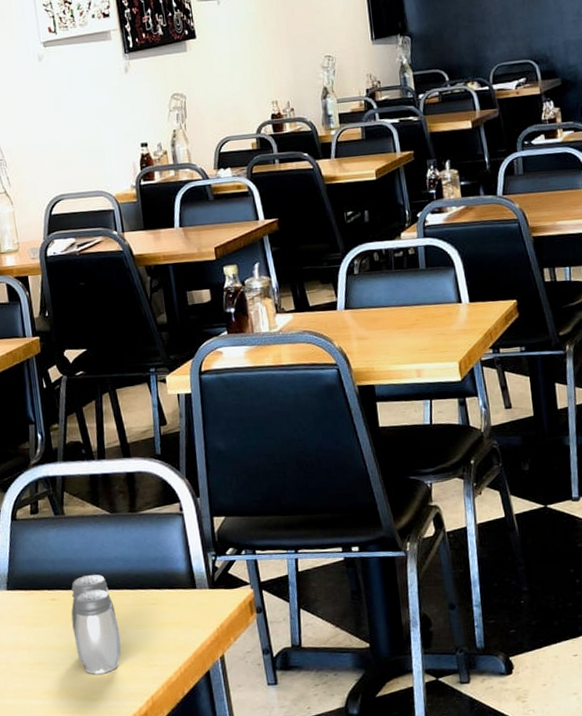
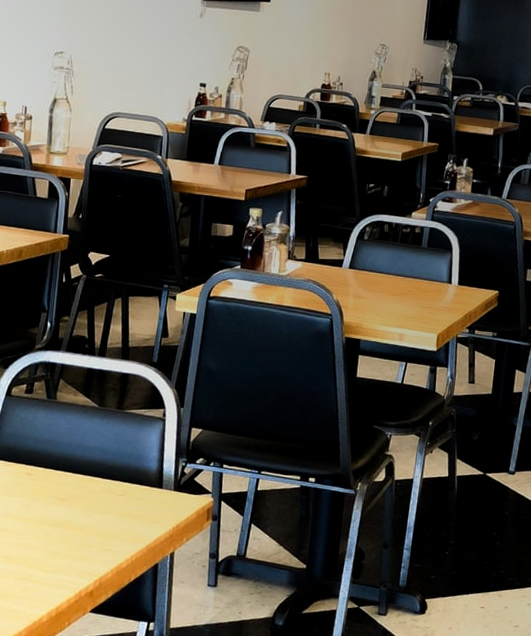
salt and pepper shaker: present [71,574,122,675] -> none [40,458,84,550]

